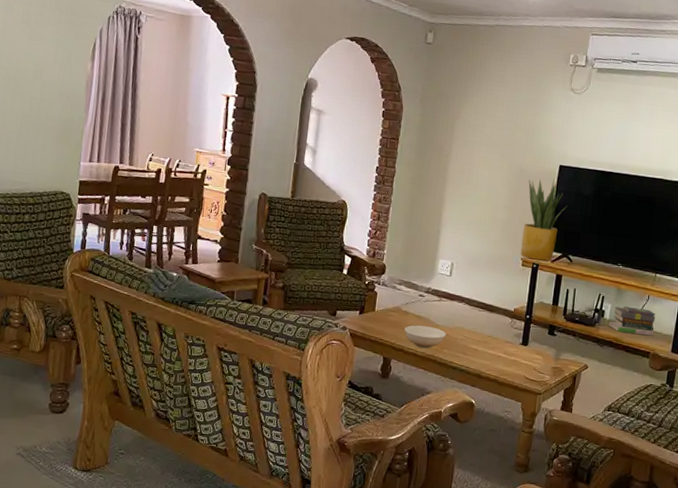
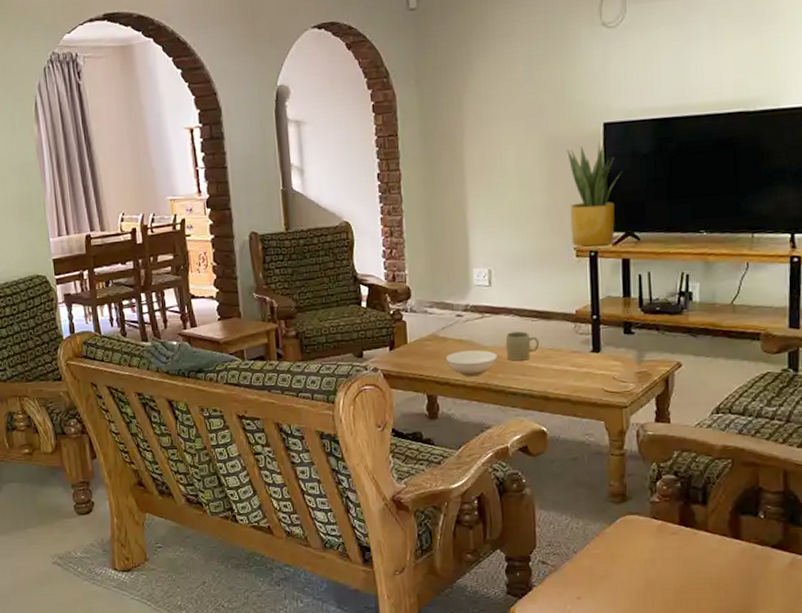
mug: none [453,317,482,342] -> present [505,331,540,361]
books: present [608,306,656,336] -> none [700,280,762,315]

